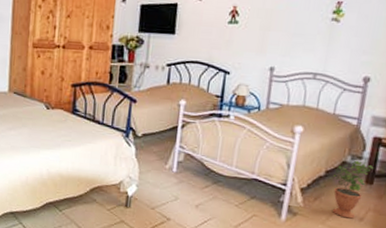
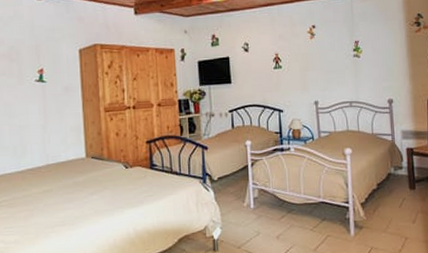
potted plant: present [332,160,374,219] -> none [383,169,413,223]

